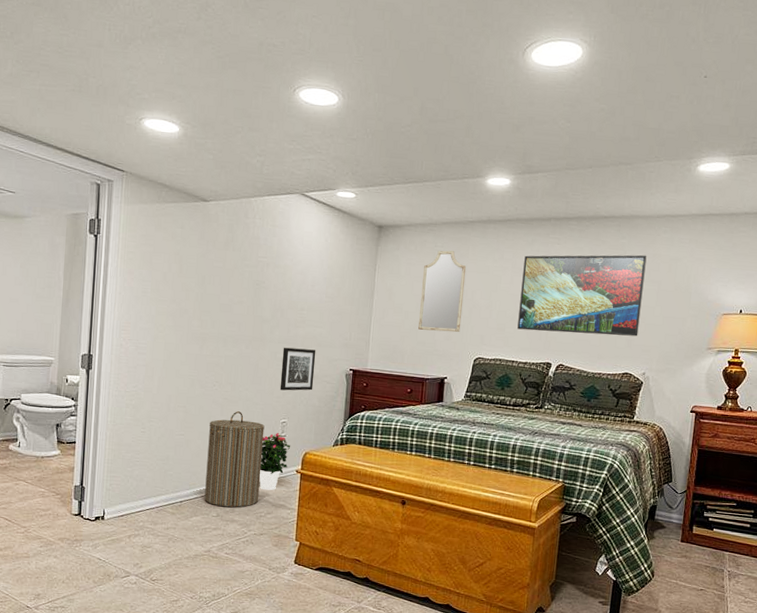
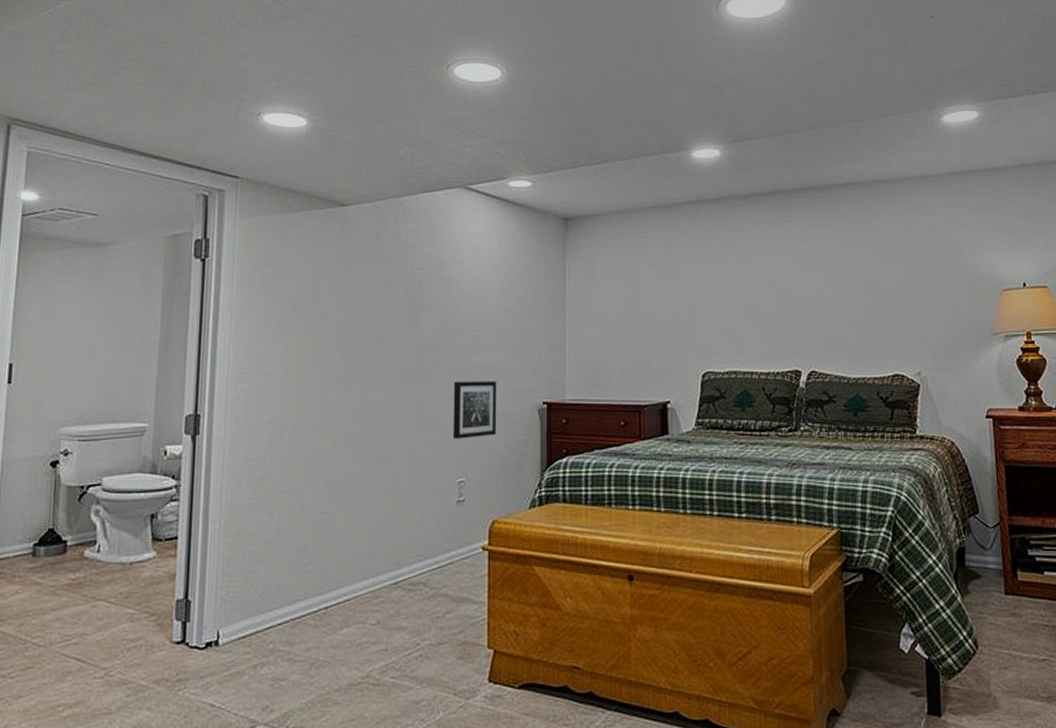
laundry hamper: present [204,411,265,508] -> none [358,473,436,610]
potted flower: present [259,433,290,491] -> none [433,497,472,580]
home mirror: present [418,250,467,333] -> none [626,241,681,343]
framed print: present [517,255,647,337] -> none [749,226,904,331]

